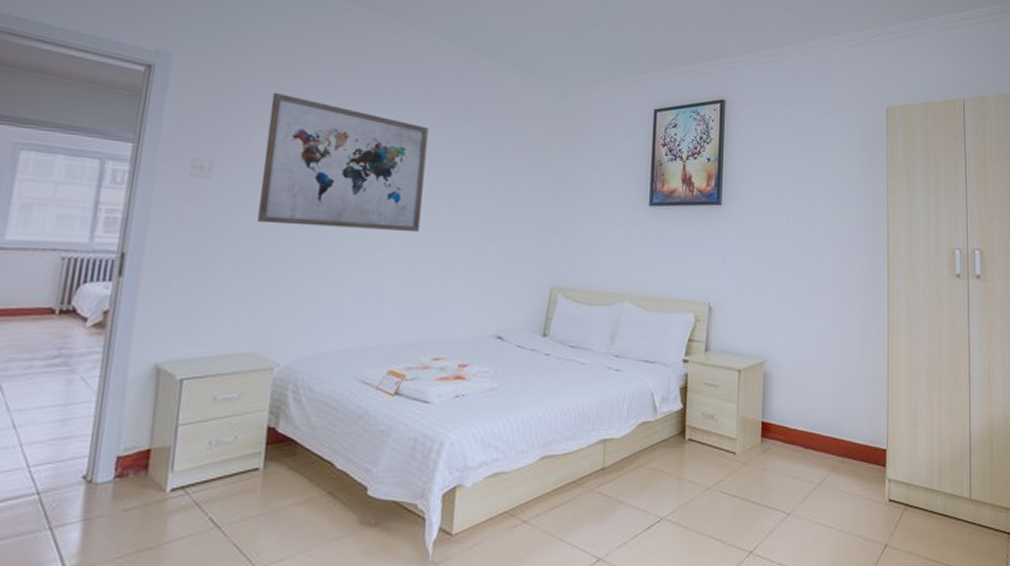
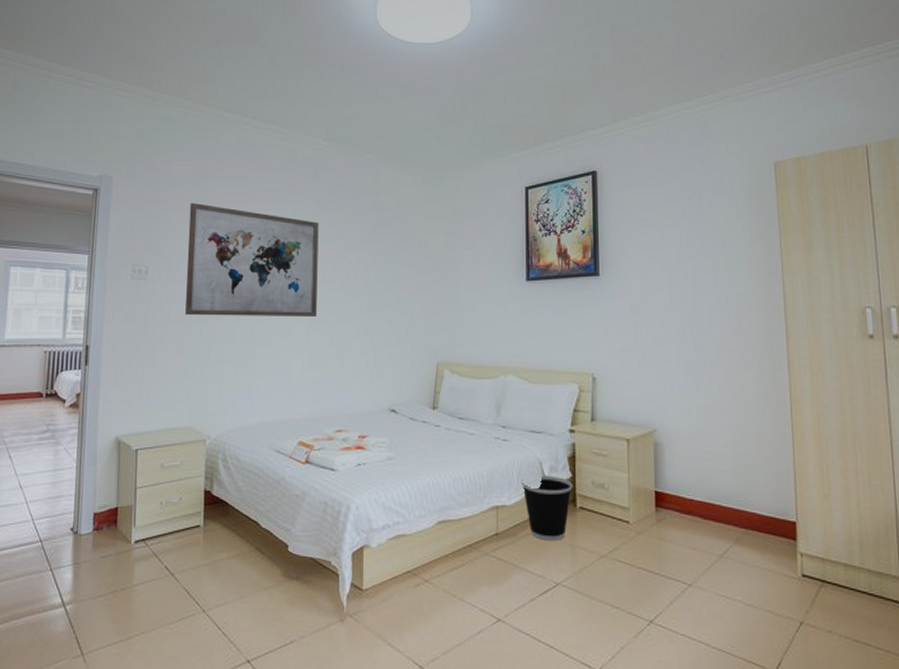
wastebasket: none [632,407,683,475] -> present [522,475,573,542]

